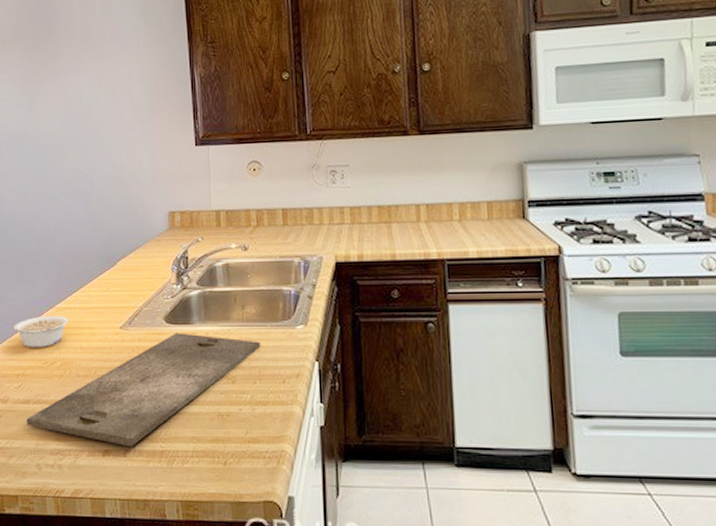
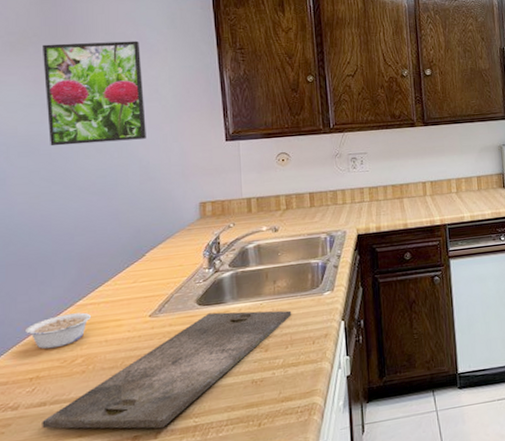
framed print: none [29,36,119,146] -> present [43,40,146,146]

